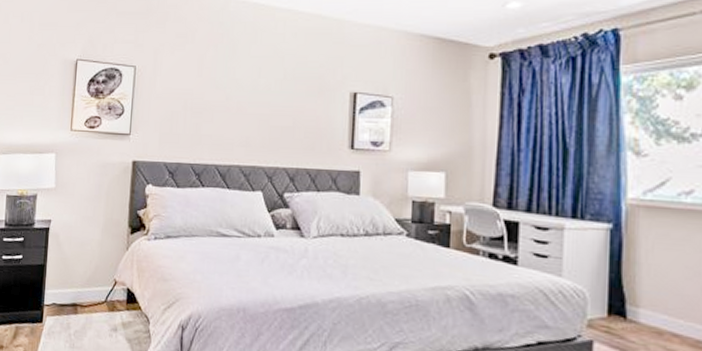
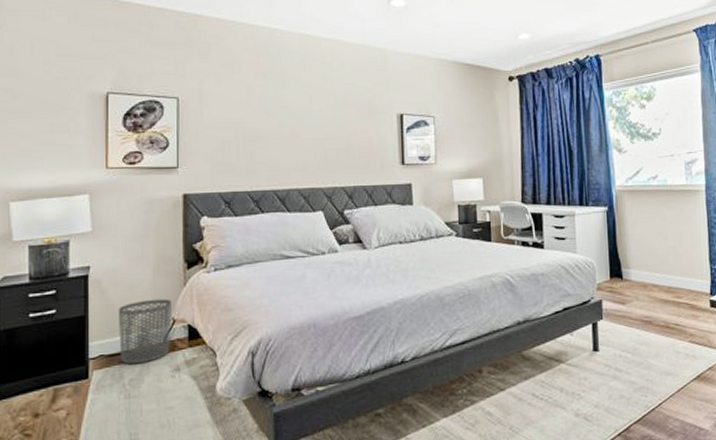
waste bin: none [69,258,115,318] -> present [119,298,172,365]

